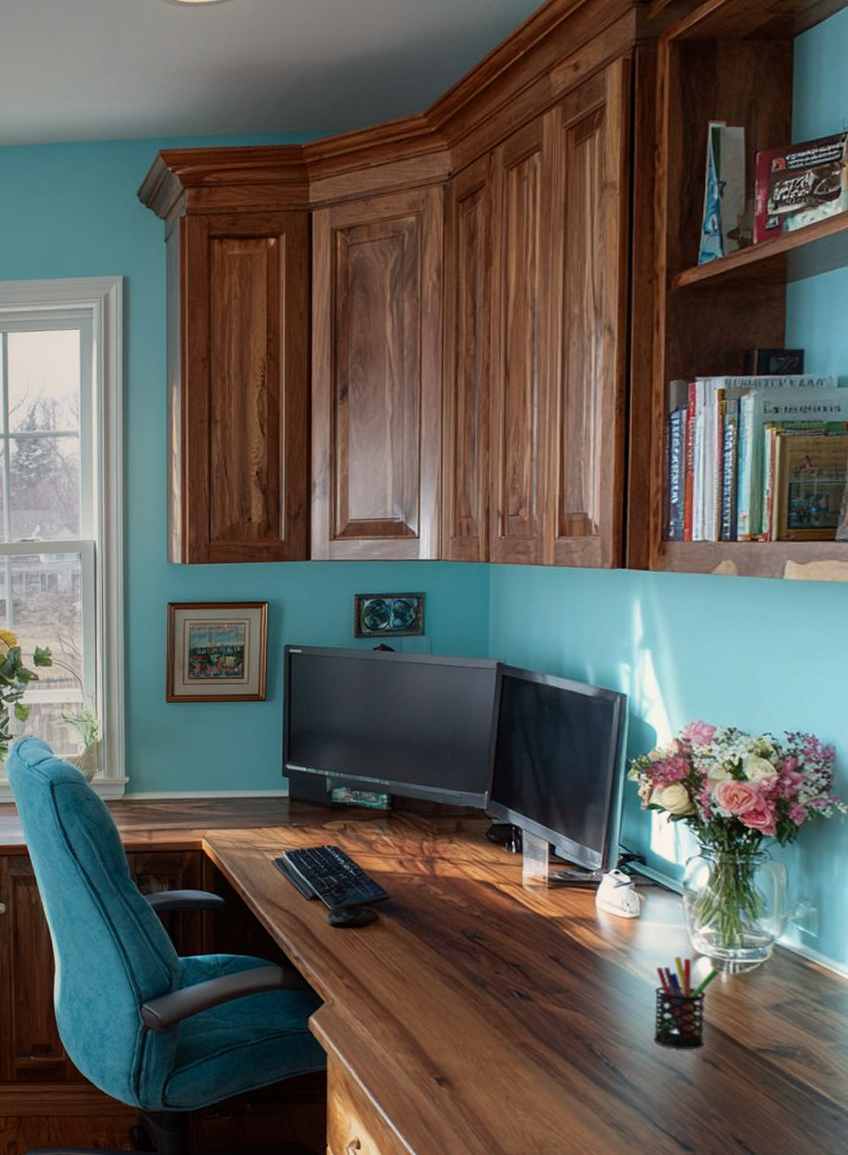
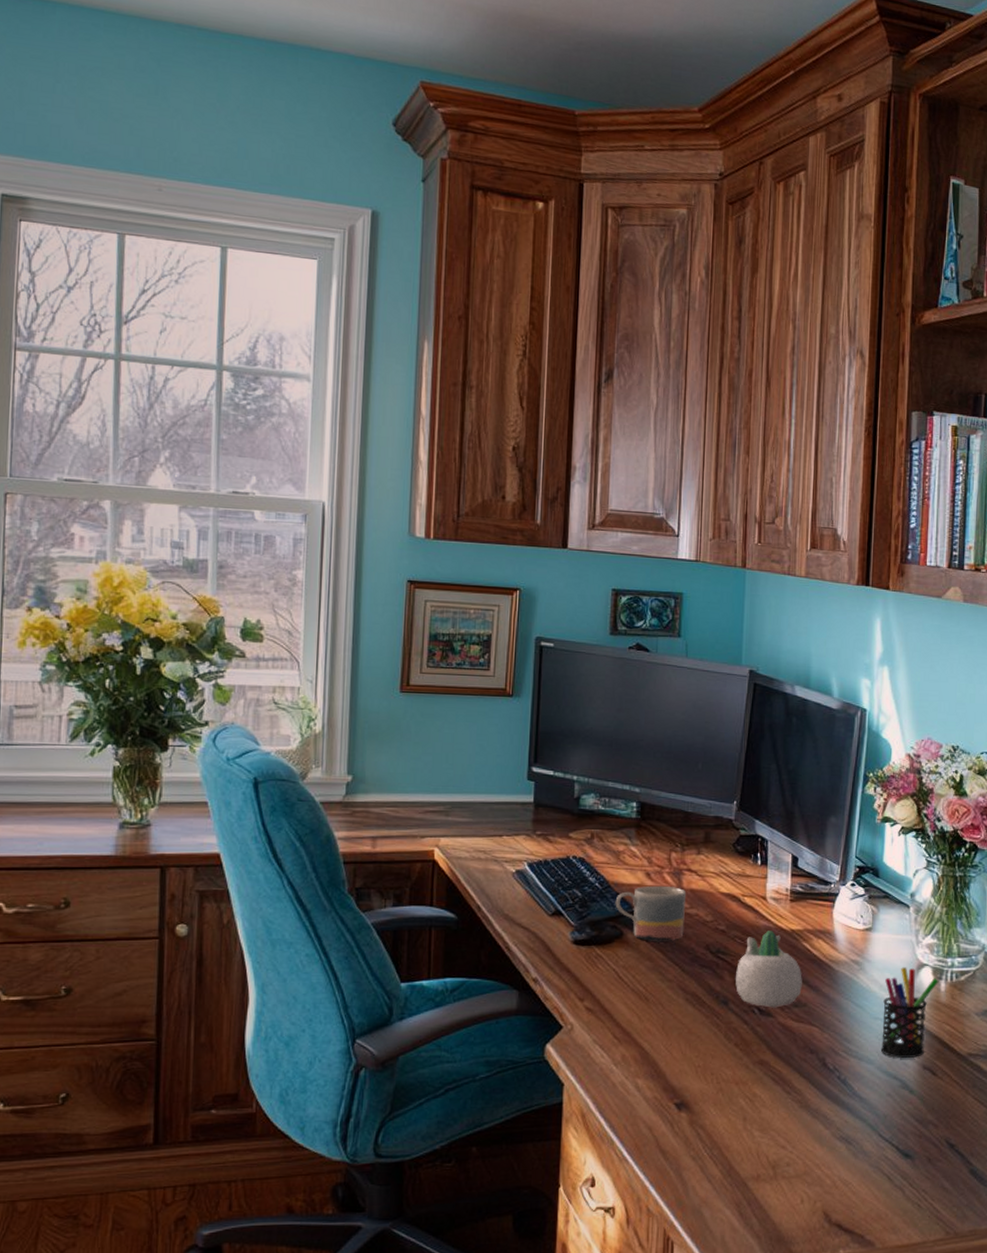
mug: none [369,873,439,925] -> present [615,885,686,941]
succulent planter: none [492,917,564,993] -> present [735,931,802,1008]

